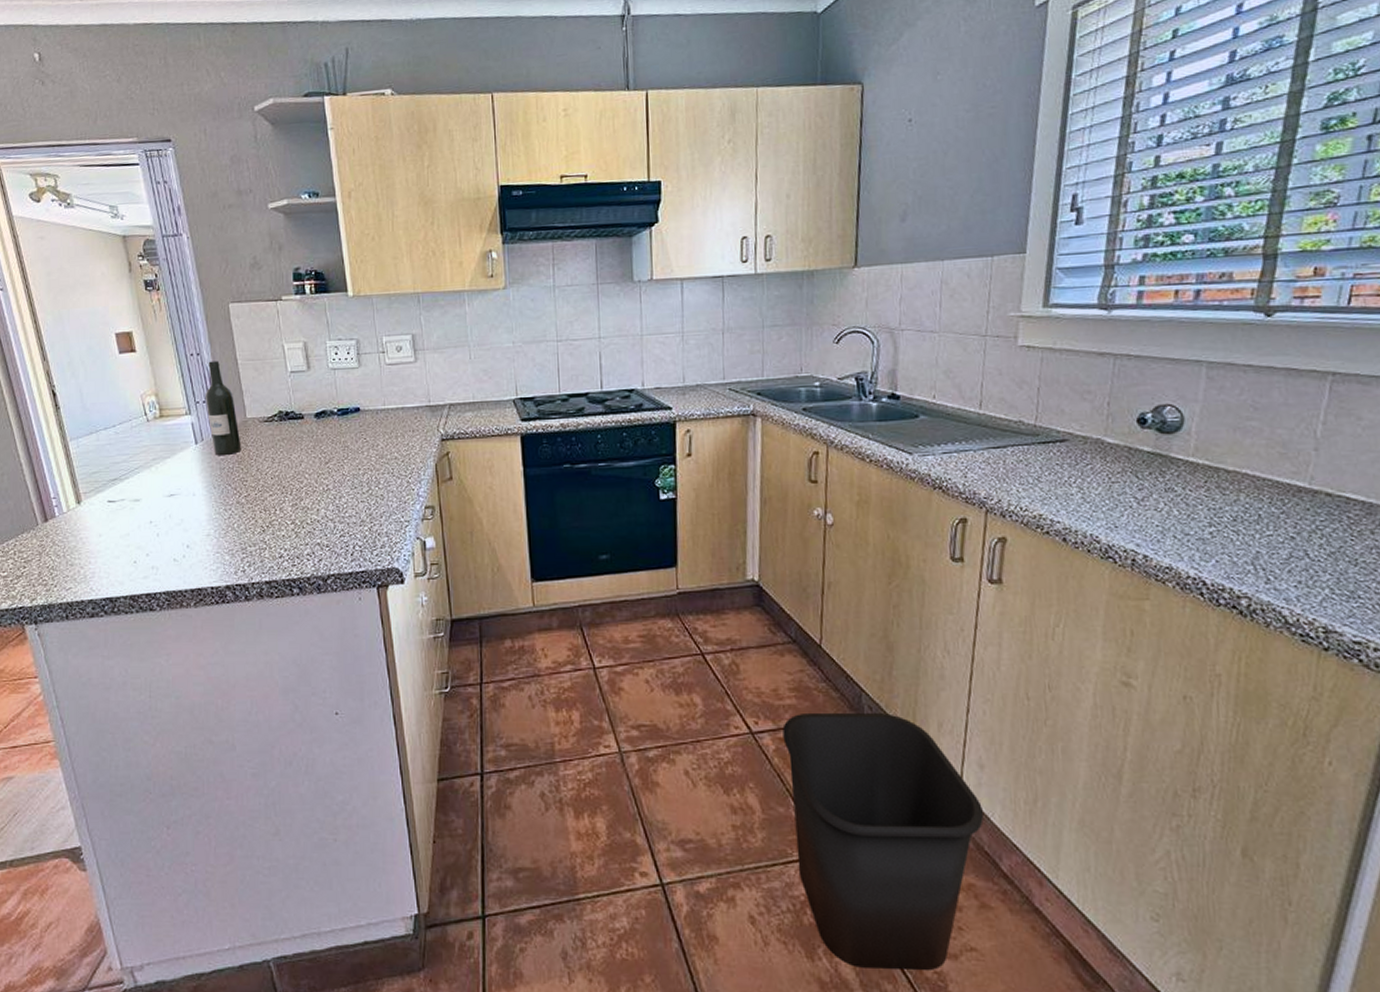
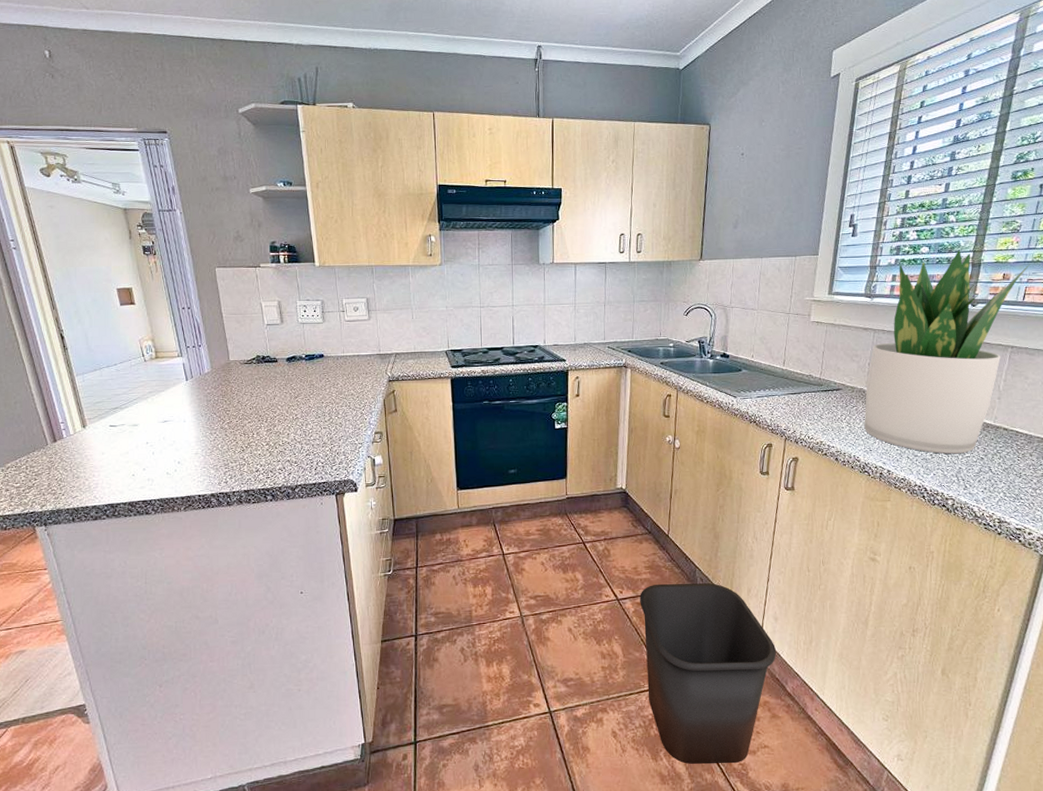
wine bottle: present [204,360,242,455] -> none [194,314,225,390]
planter: none [1104,237,1358,532] -> present [864,251,1031,454]

